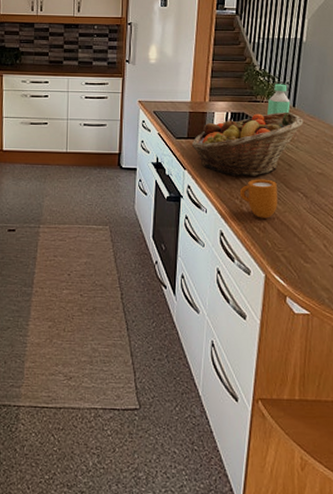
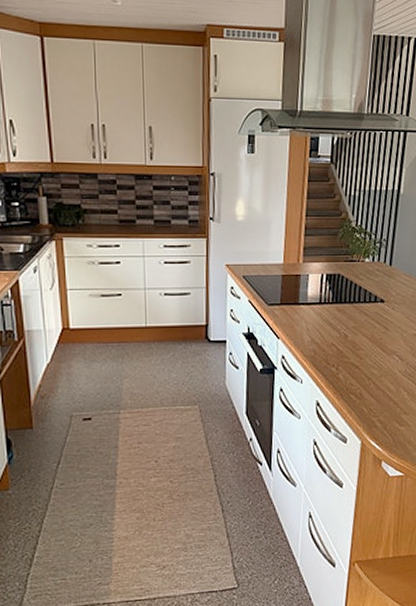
fruit basket: present [191,112,304,177] -> none [285,271,400,344]
mug: present [239,179,278,219] -> none [335,344,374,385]
bottle: present [267,84,291,115] -> none [363,241,387,275]

